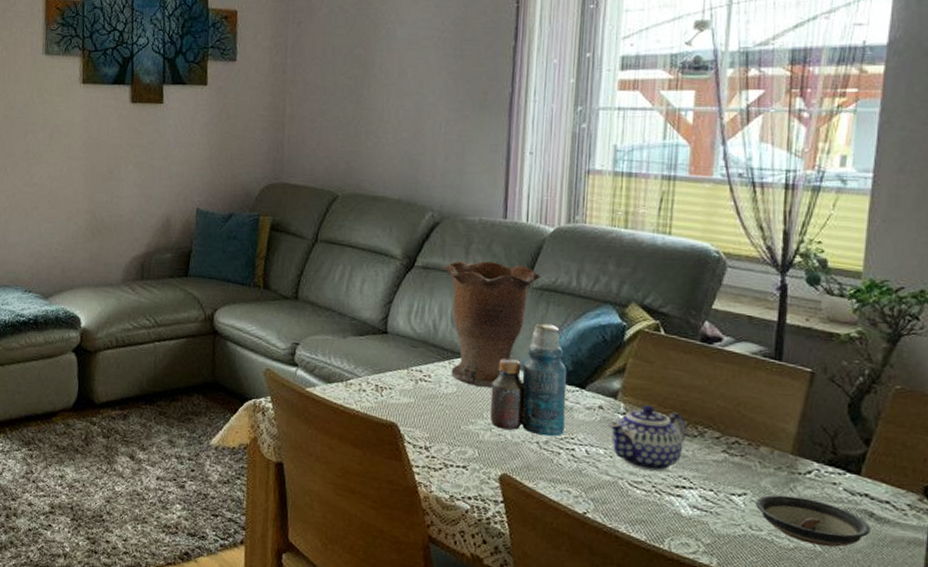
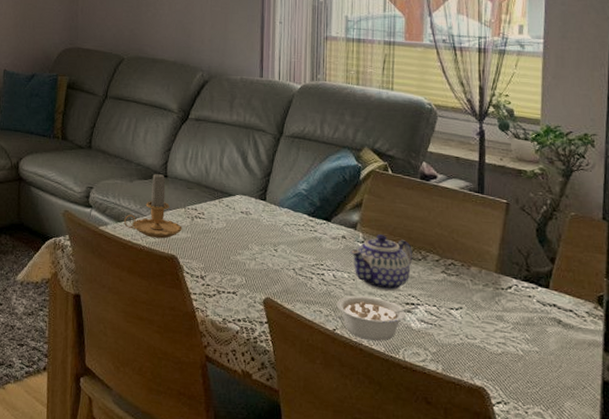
candle: none [335,327,404,404] -> present [124,172,182,239]
vase: present [443,261,541,389] -> none [212,113,292,223]
bottle: present [489,323,567,437] -> none [254,166,316,264]
legume: none [588,475,692,528] -> present [336,295,419,341]
saucer: present [756,494,870,547] -> none [470,307,559,351]

